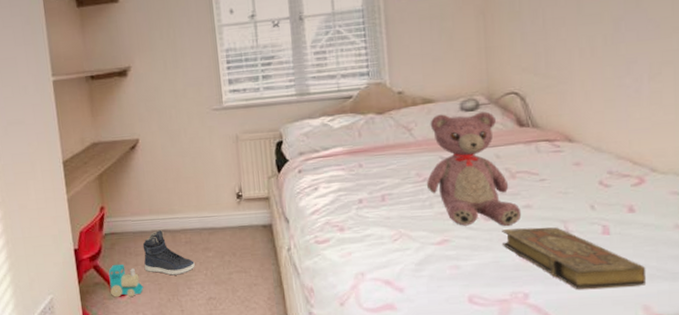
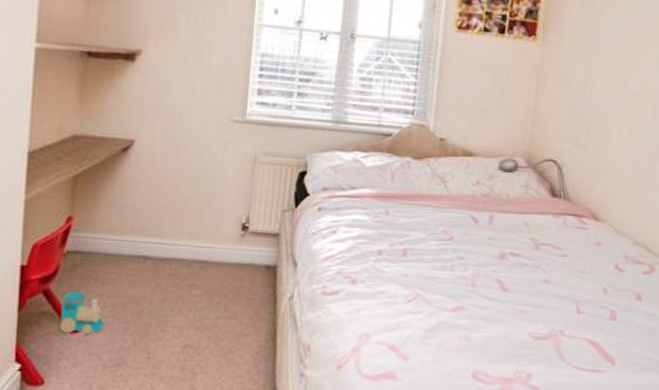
sneaker: present [142,229,195,276] -> none [110,254,176,314]
teddy bear: present [426,111,522,227] -> none [451,170,539,301]
book: present [502,227,647,290] -> none [516,303,642,377]

